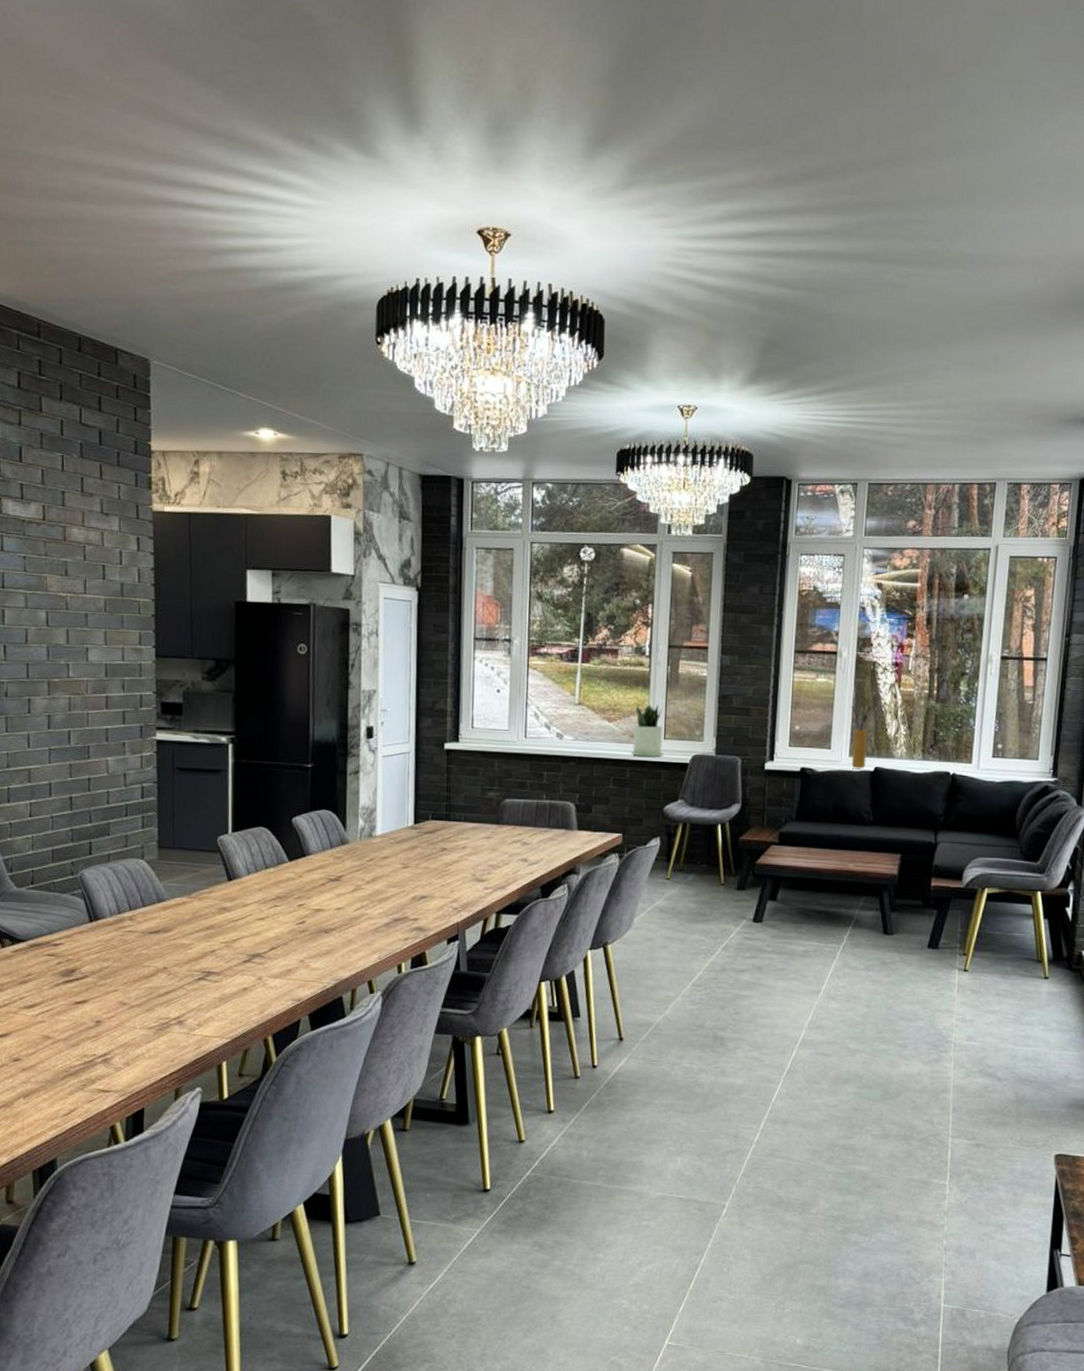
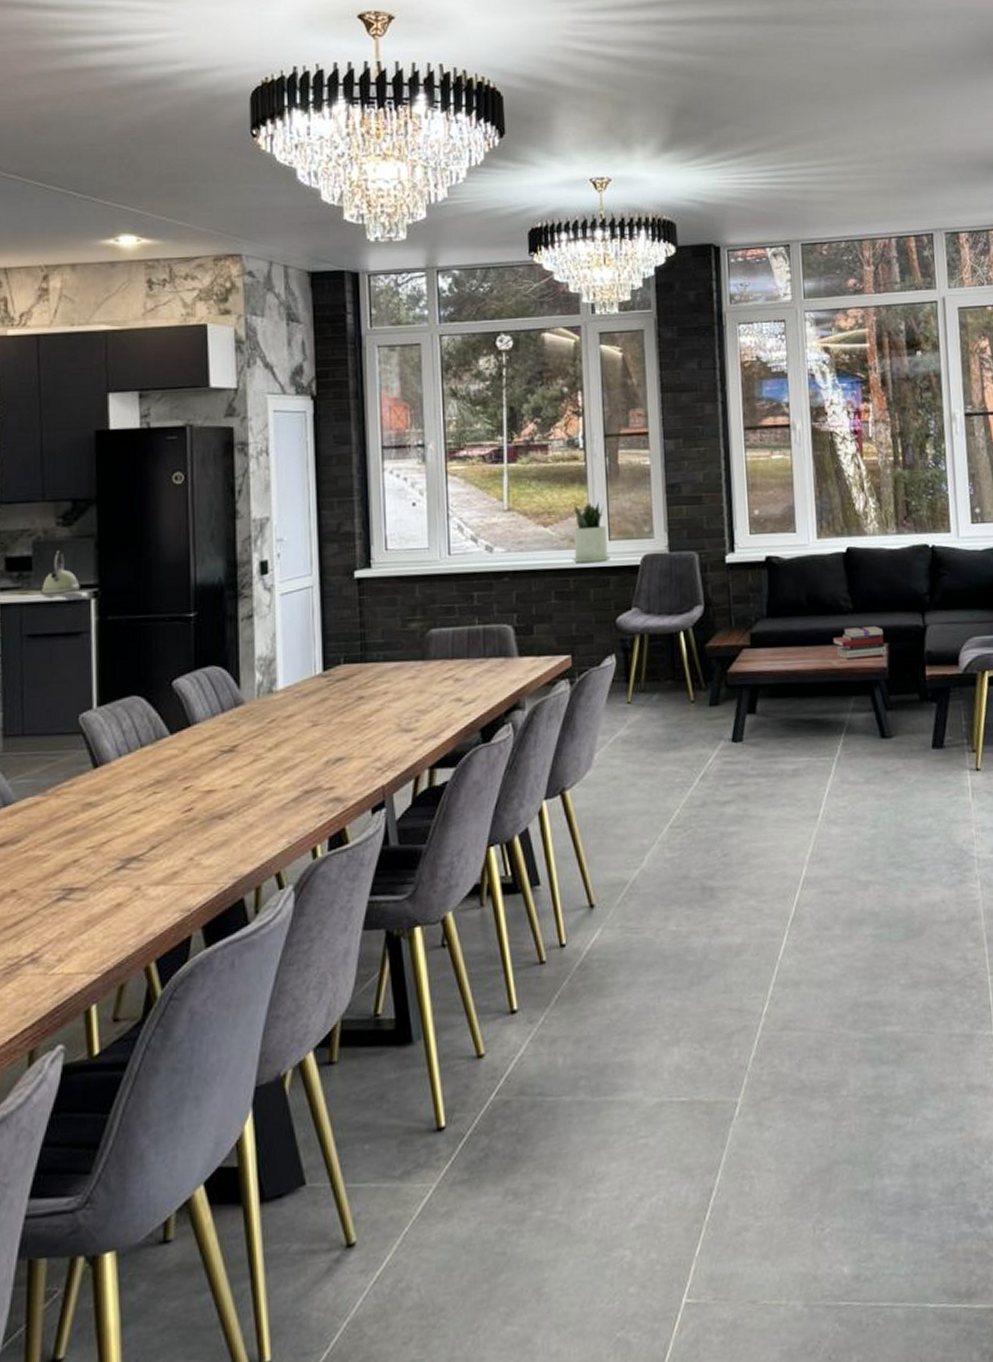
kettle: none [189,700,220,737] -> present [41,550,80,595]
vase: present [851,697,878,769] -> none [813,471,841,551]
books: none [851,837,899,865] -> present [832,626,887,659]

